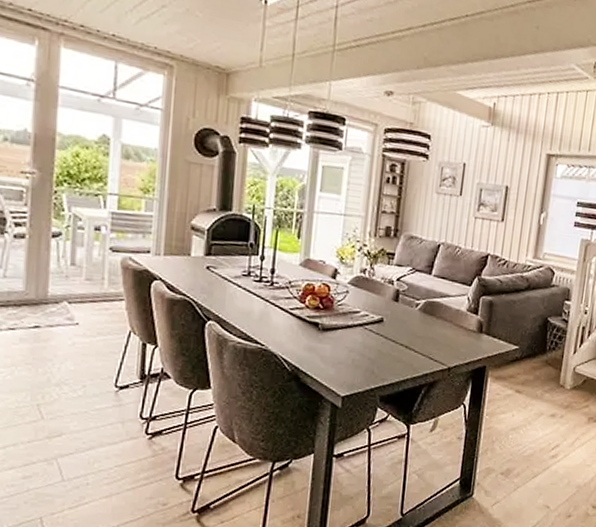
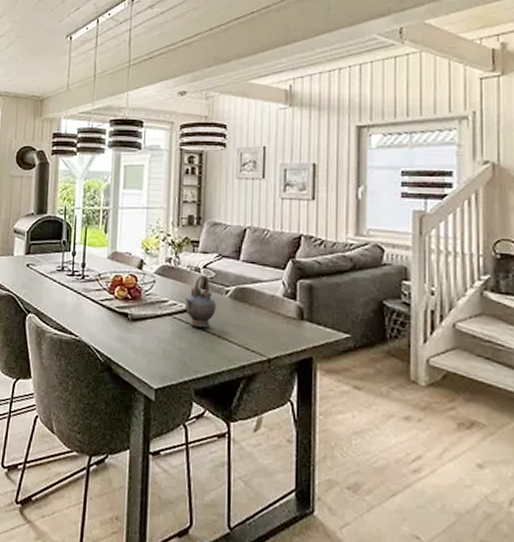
teapot: none [376,288,406,339] -> present [185,275,216,328]

